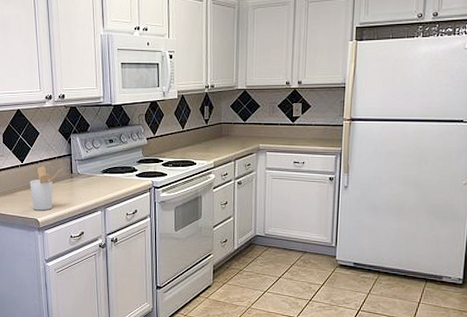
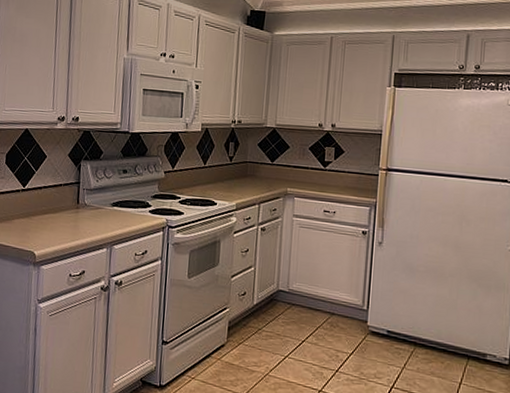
utensil holder: present [30,166,63,211] -> none [29,192,69,243]

